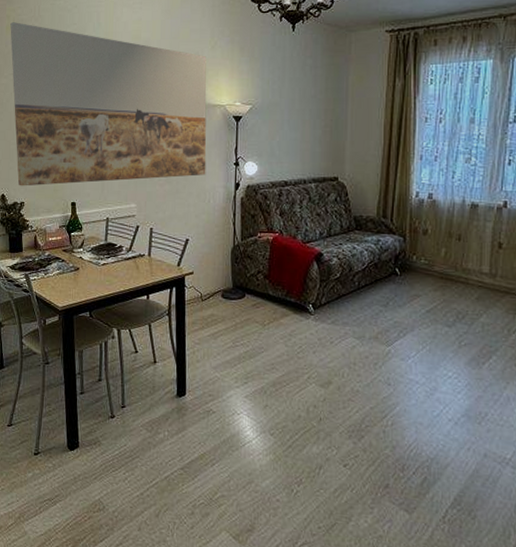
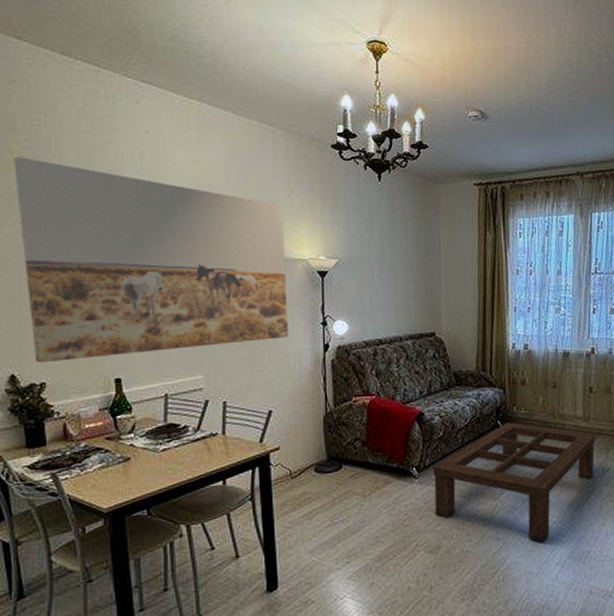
coffee table: none [328,271,501,395] -> present [433,422,595,542]

